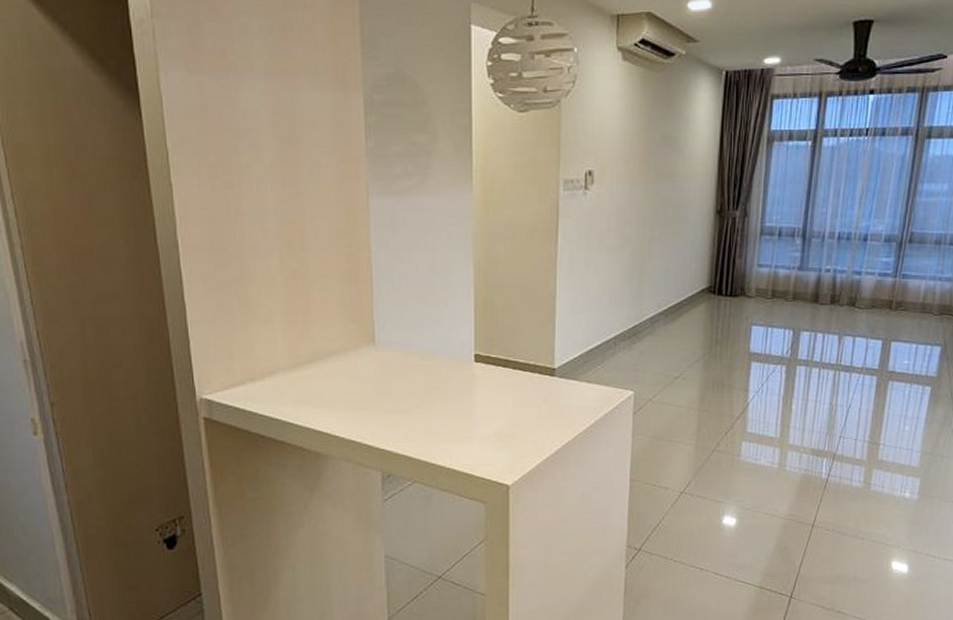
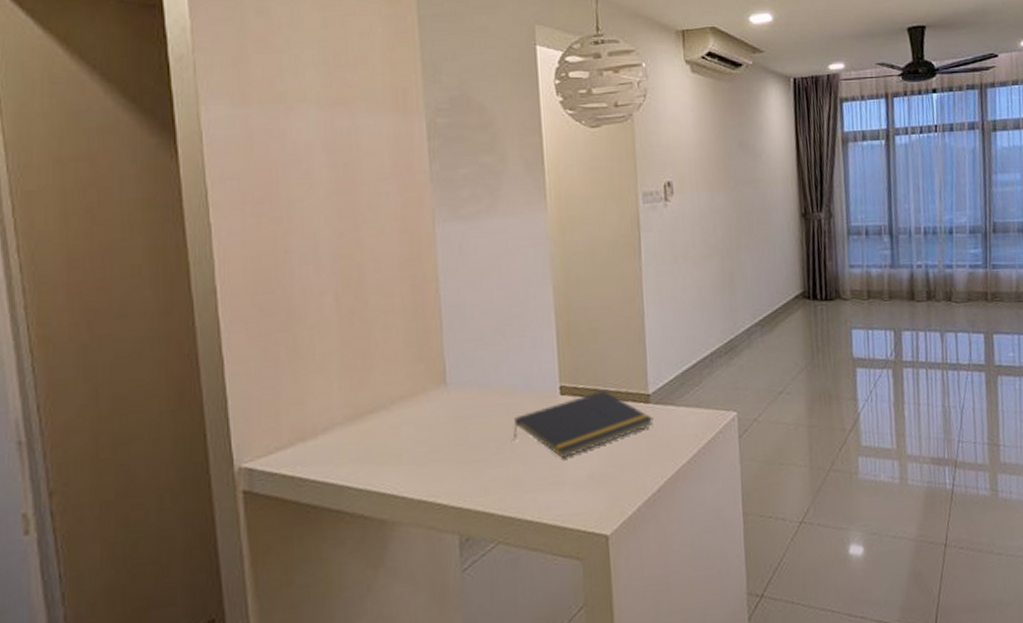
notepad: none [432,361,557,416] -> present [513,390,654,458]

